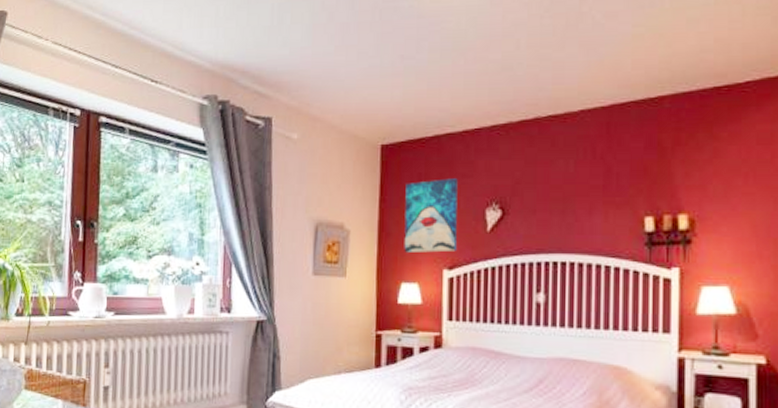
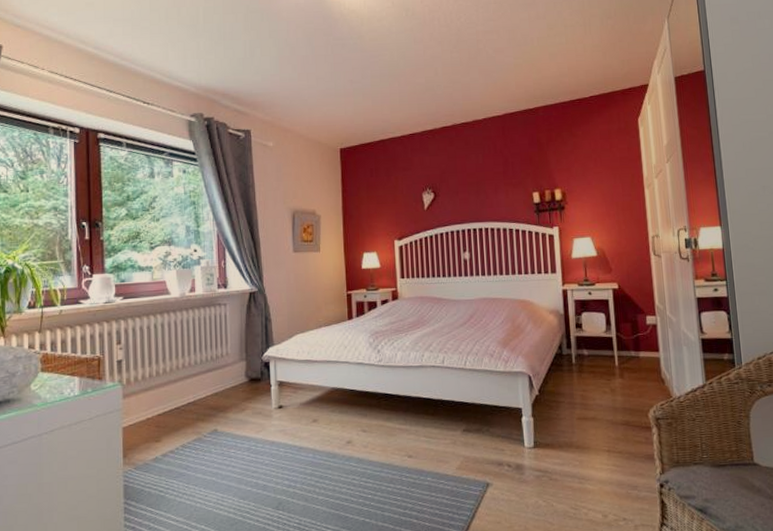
wall art: present [404,178,458,253] -> none [361,171,404,229]

